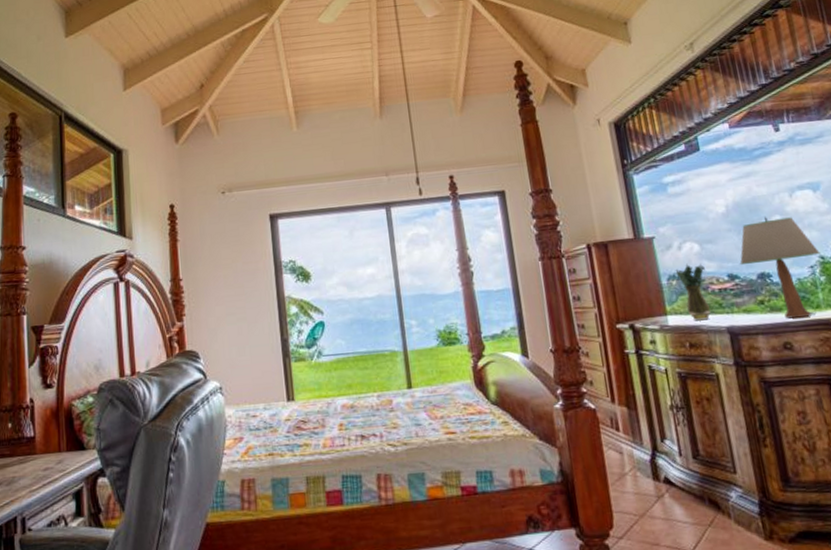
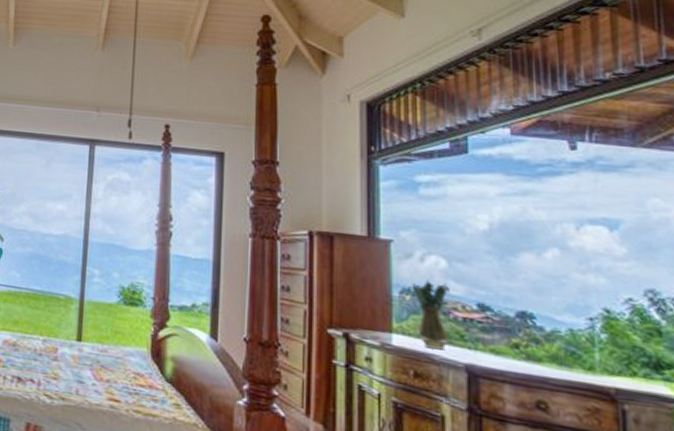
table lamp: present [739,216,821,319] -> none [495,245,606,379]

